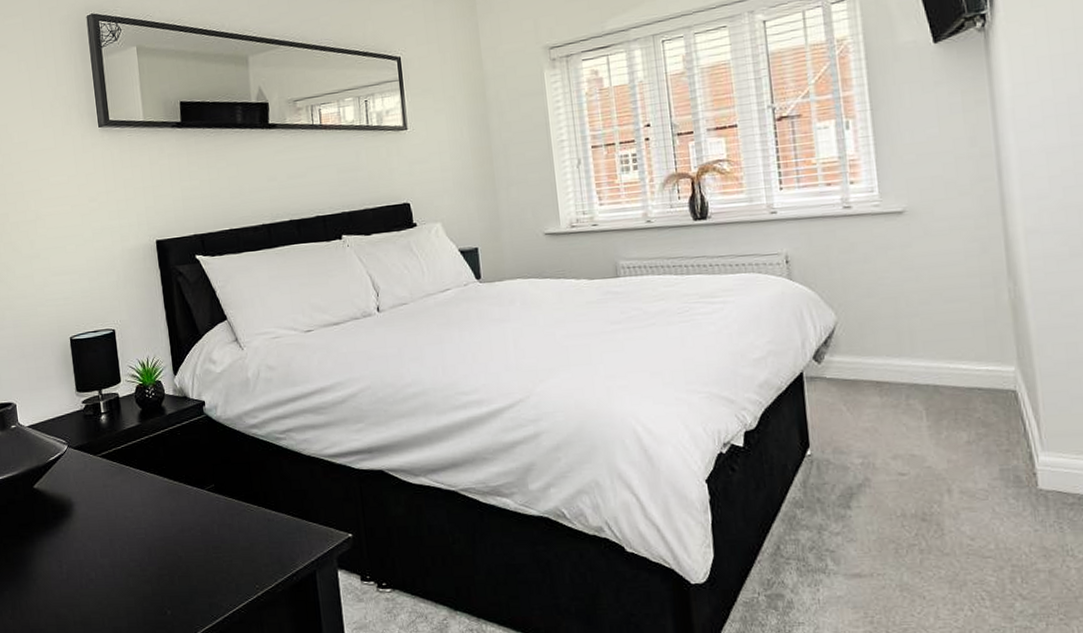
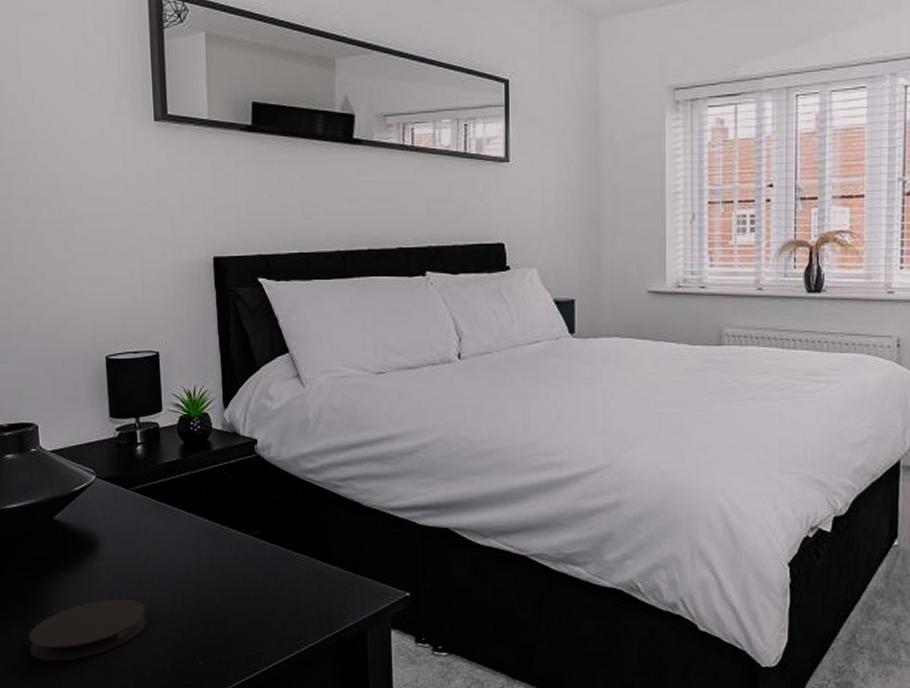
coaster: none [18,557,119,619] -> present [29,599,147,661]

